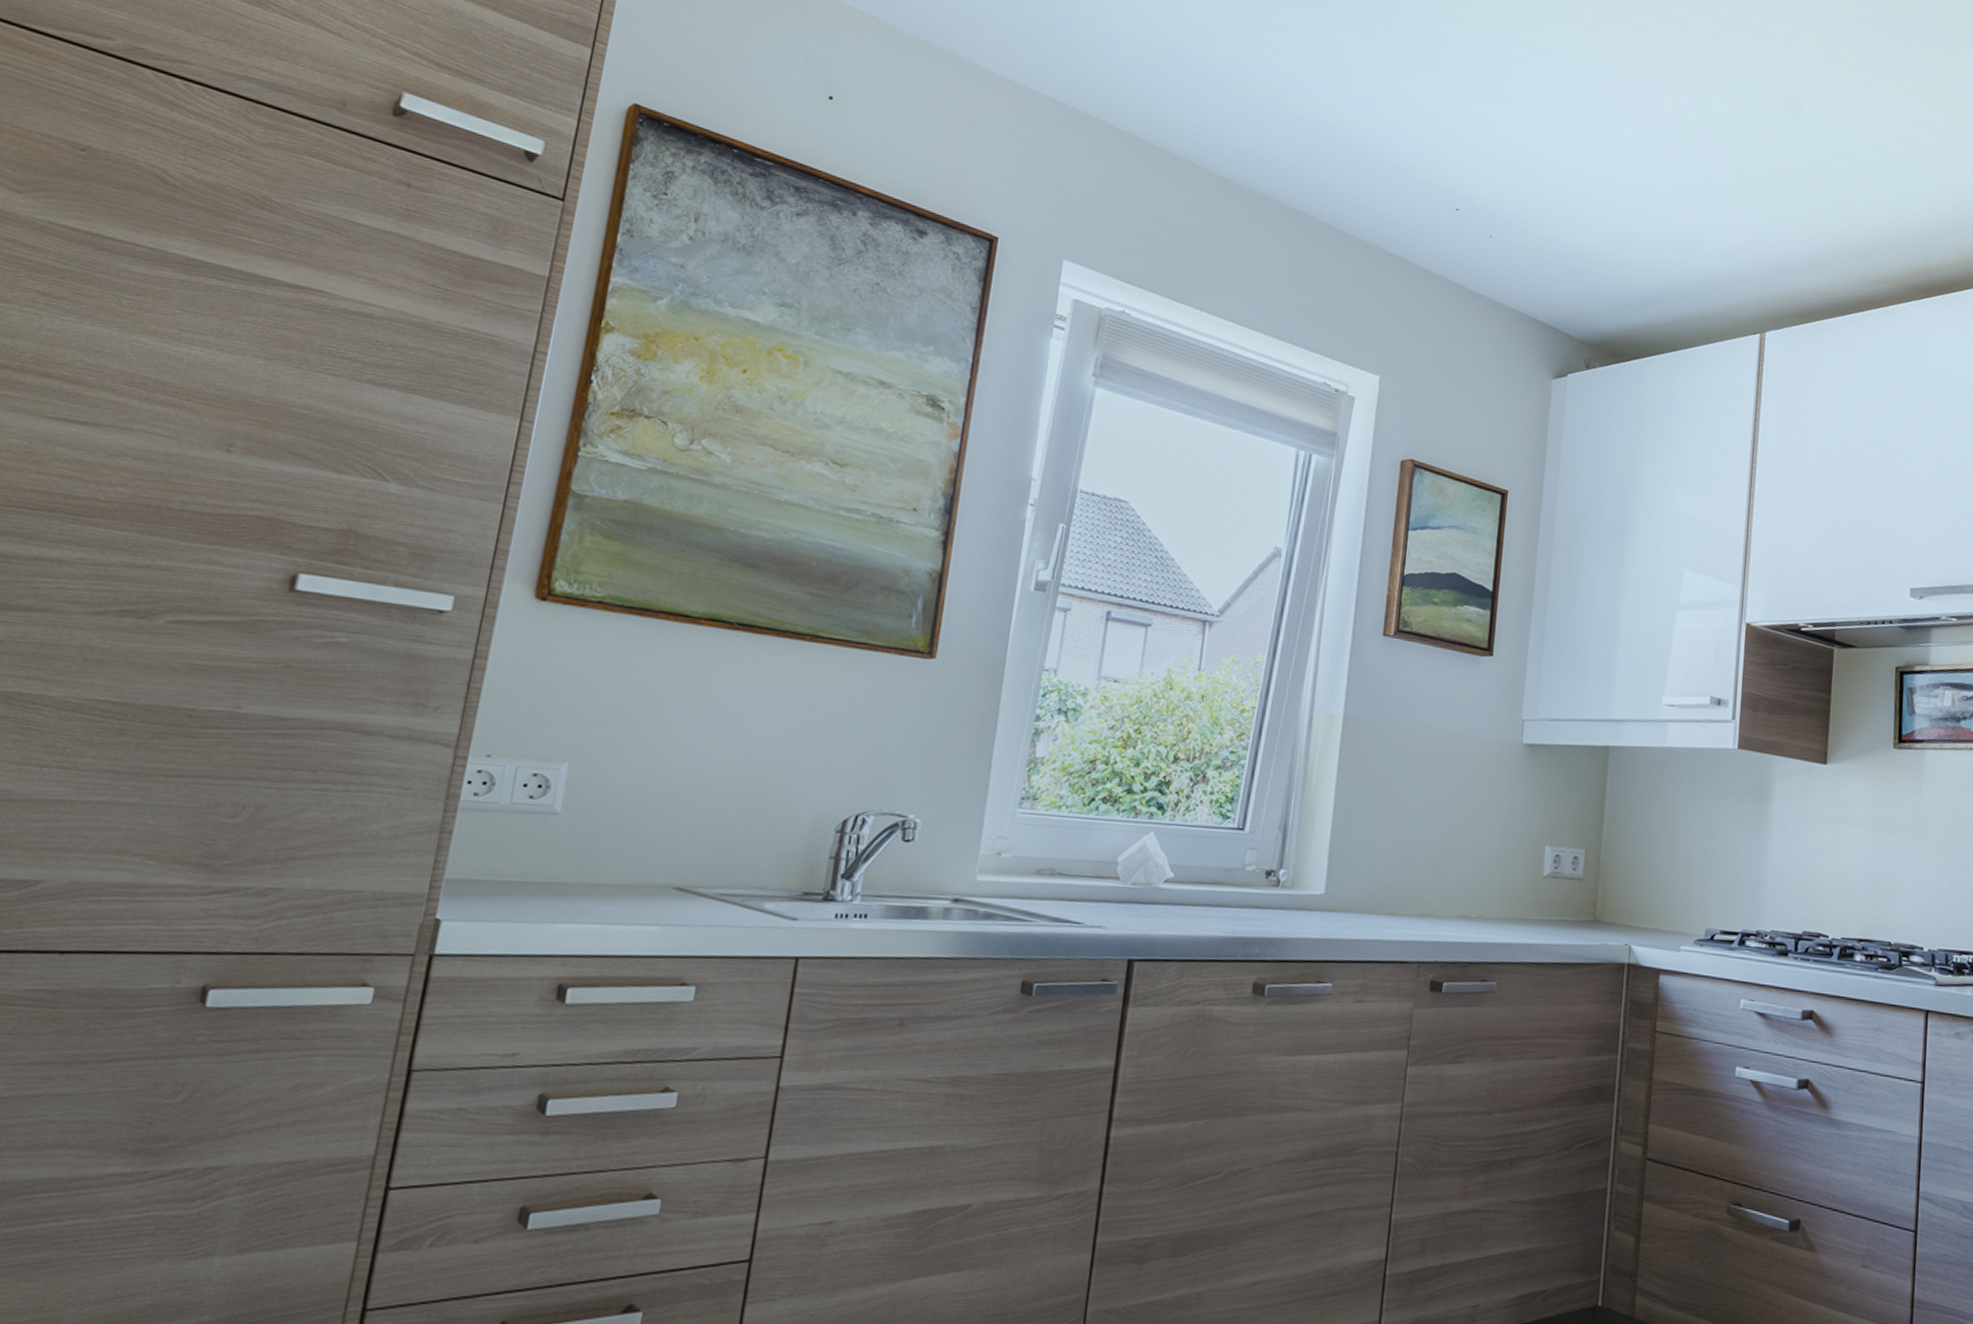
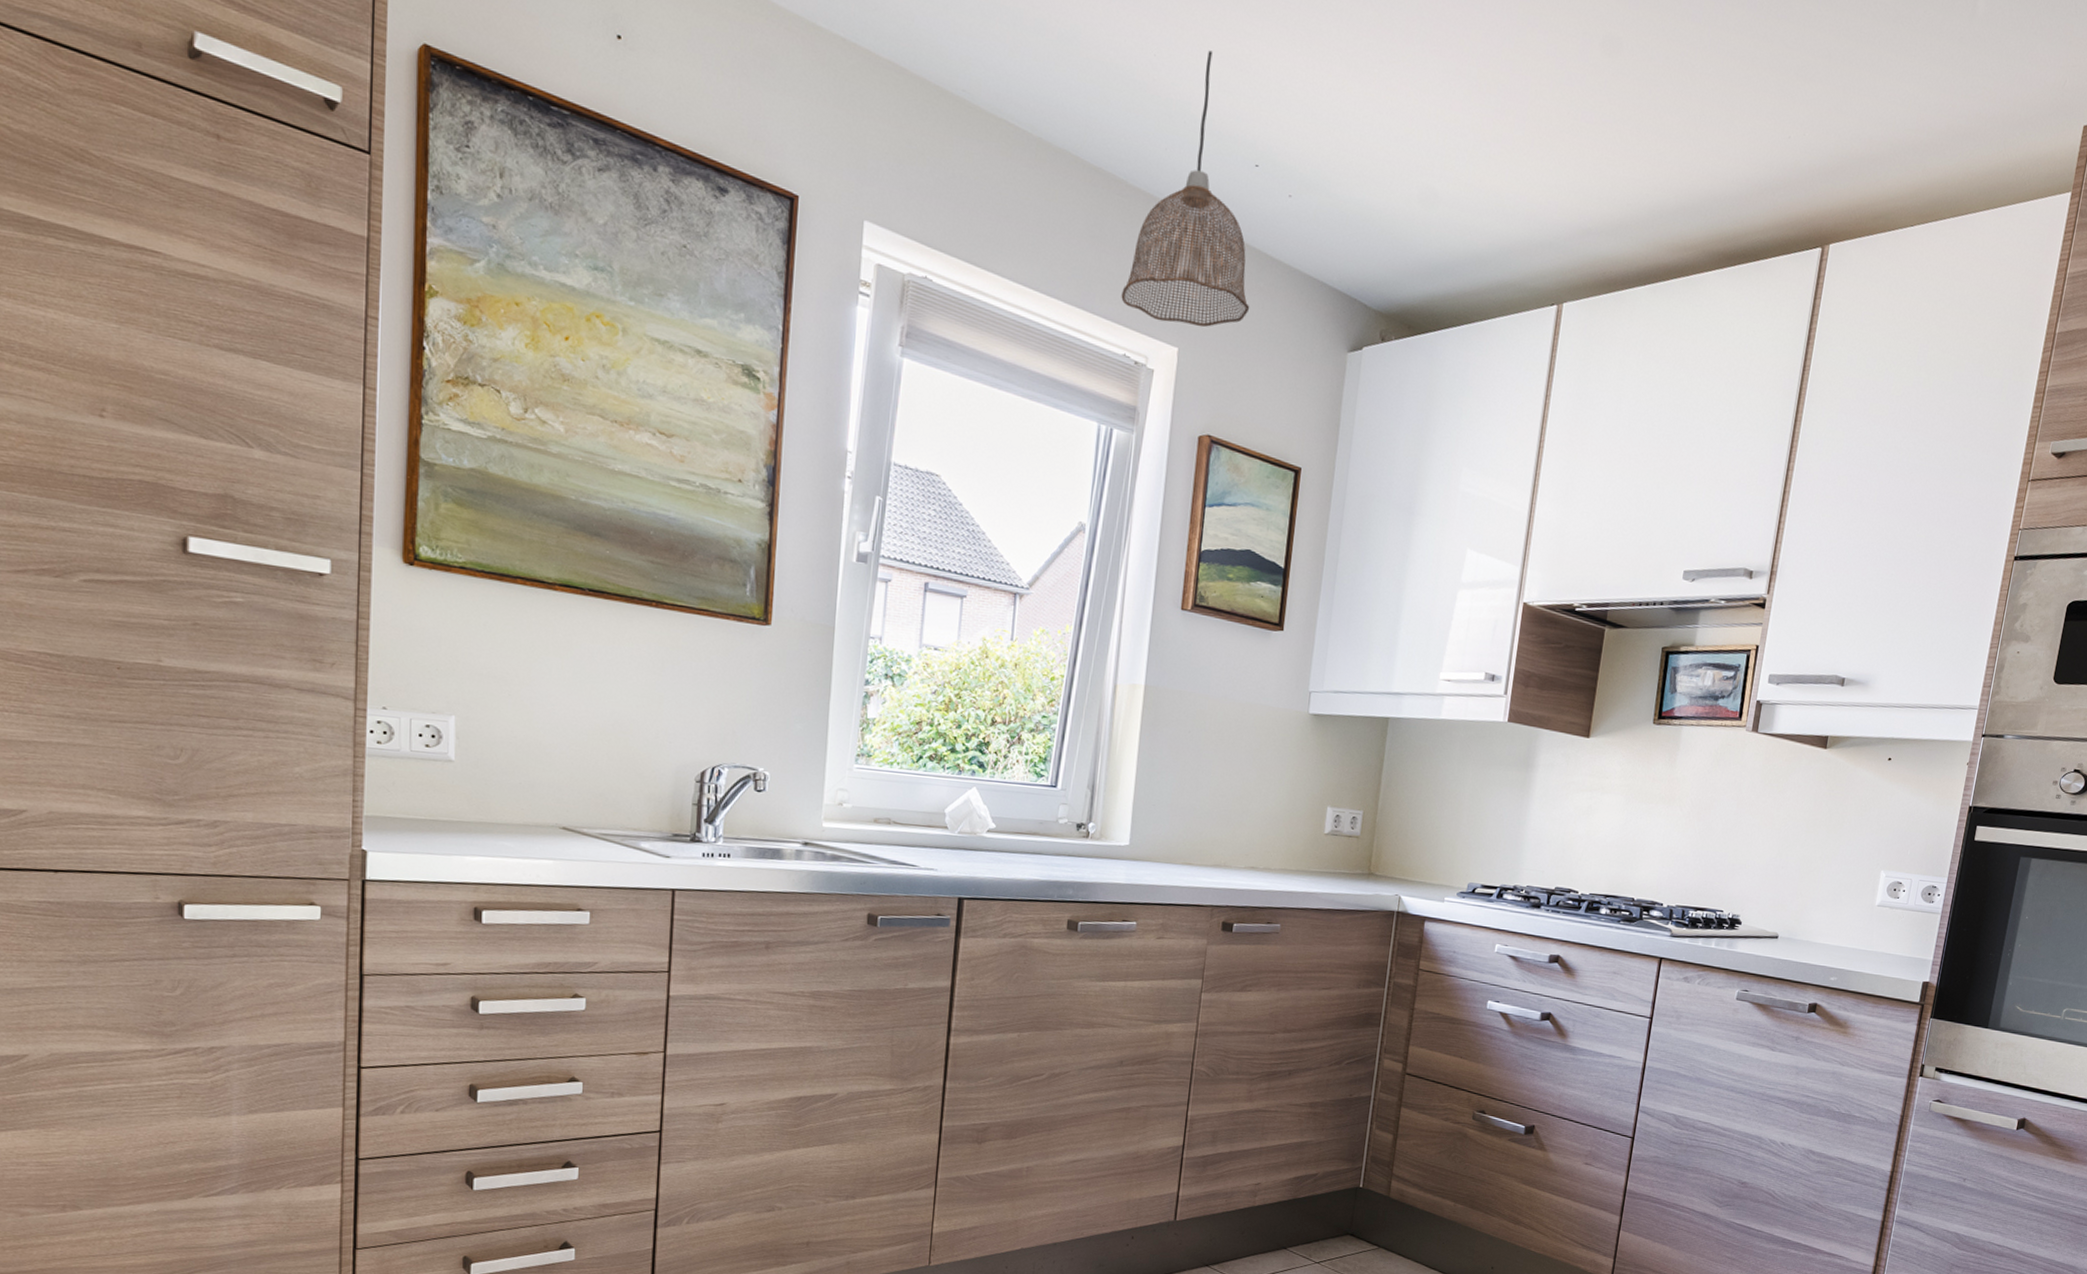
pendant lamp: none [1322,110,1453,357] -> present [1121,50,1250,328]

